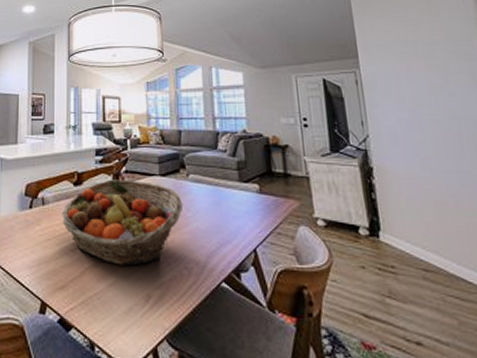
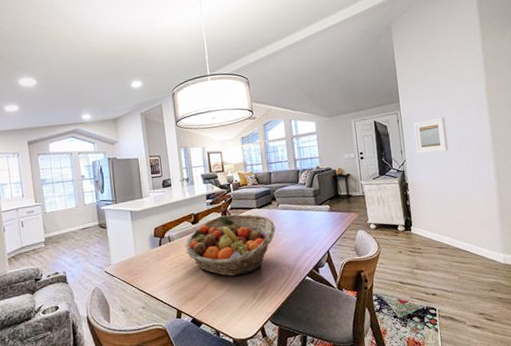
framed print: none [378,83,432,130] -> present [413,117,449,154]

